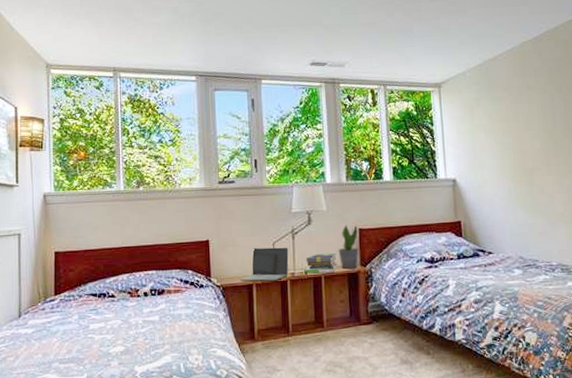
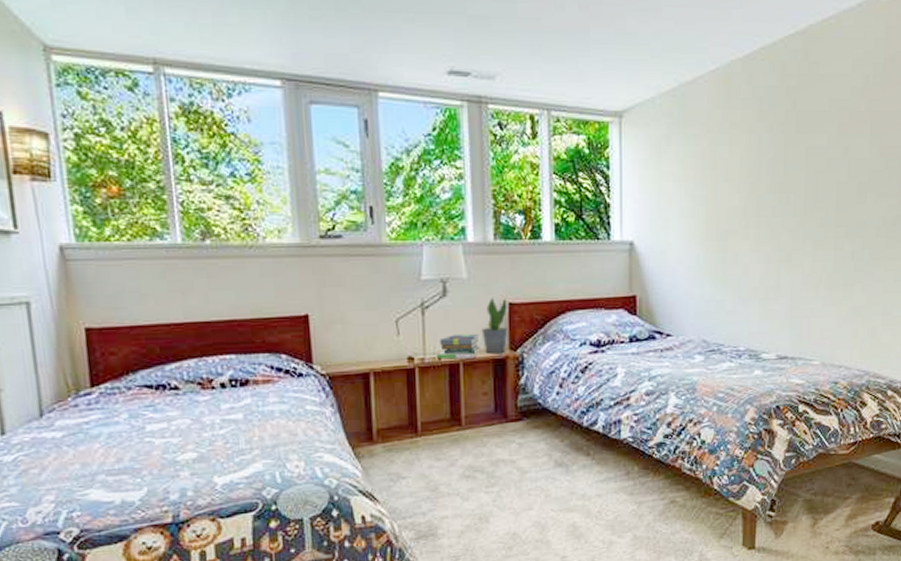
laptop: present [239,247,289,282] -> none [351,325,417,369]

